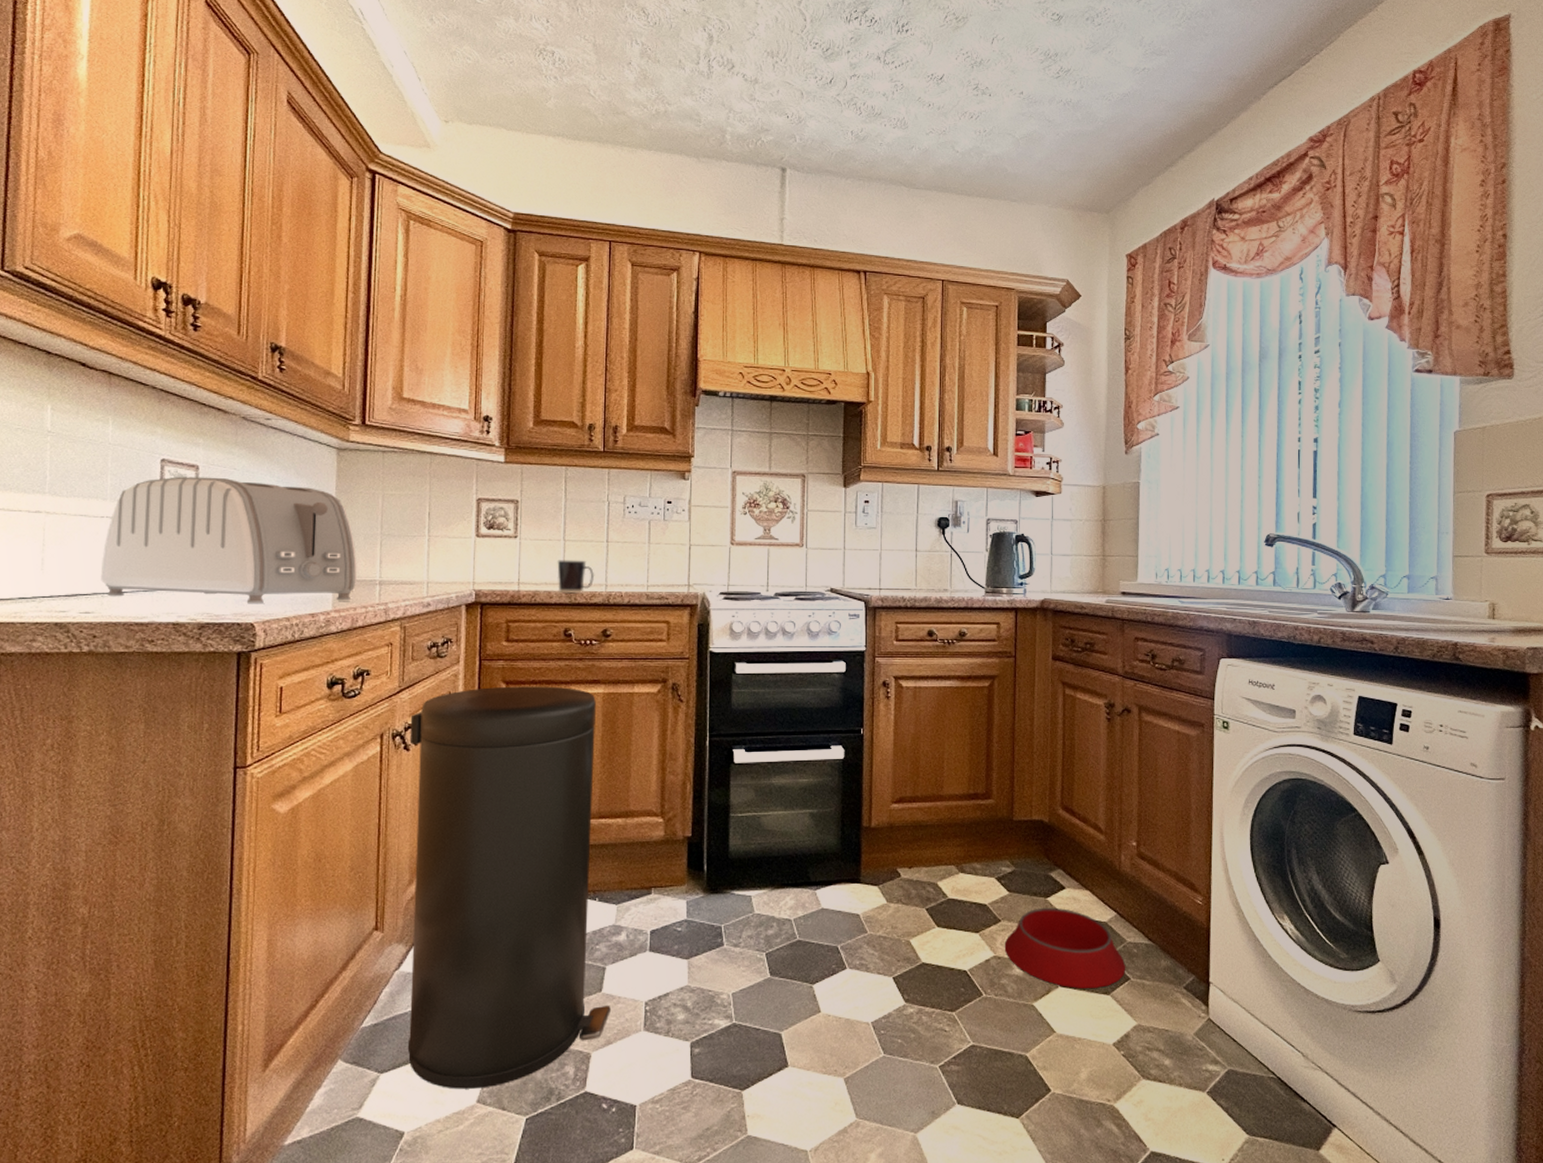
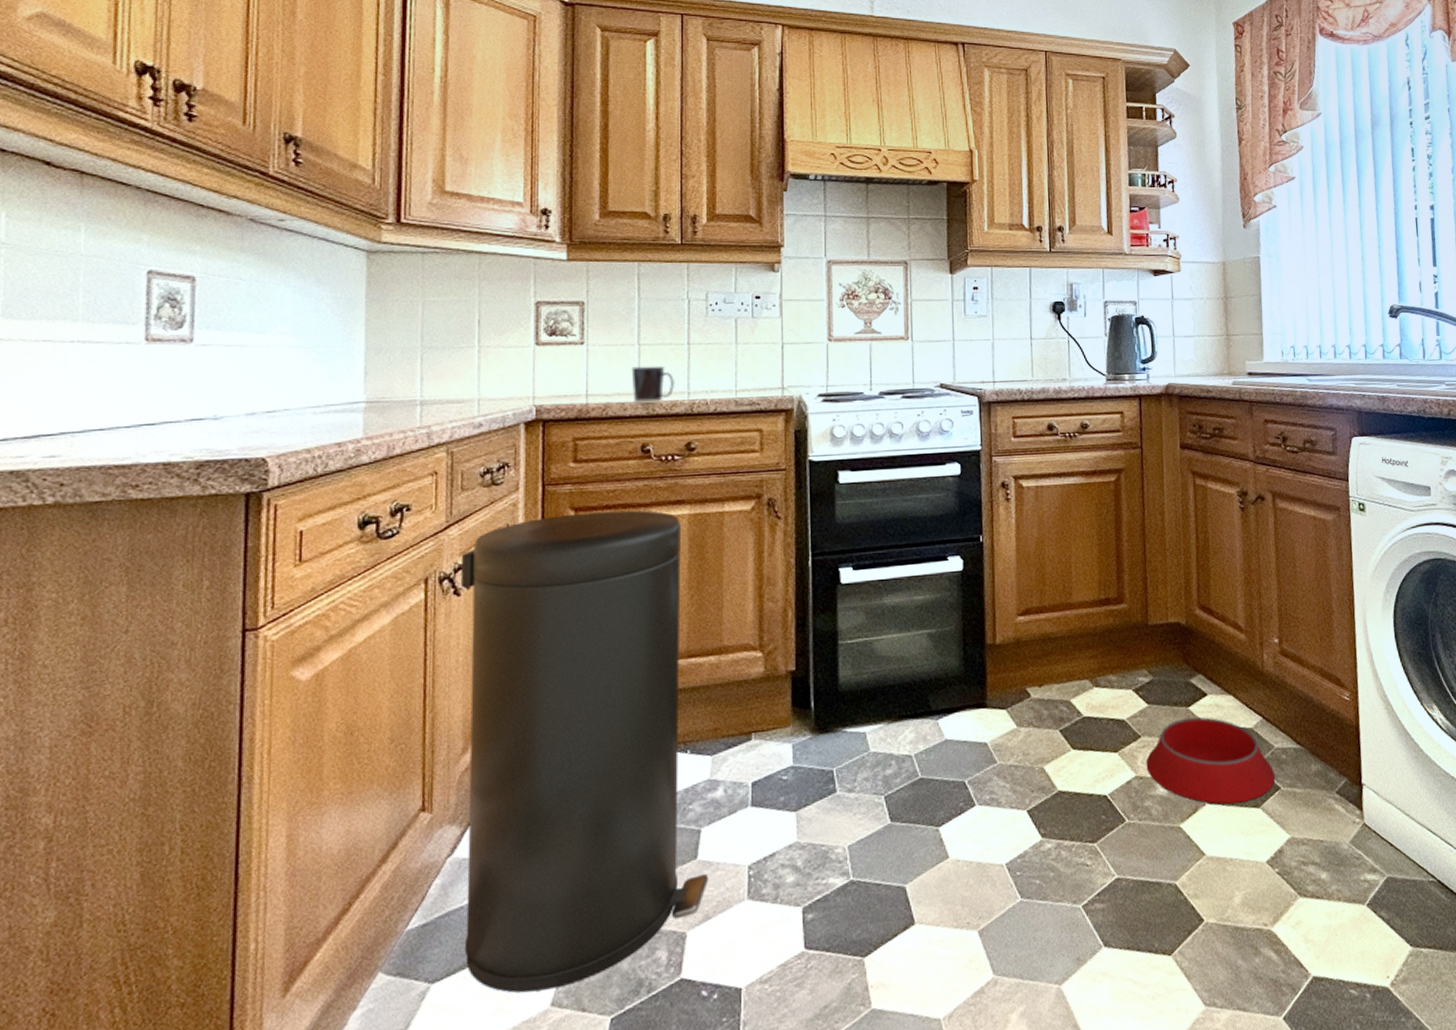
toaster: present [101,476,357,604] -> none [70,289,393,436]

